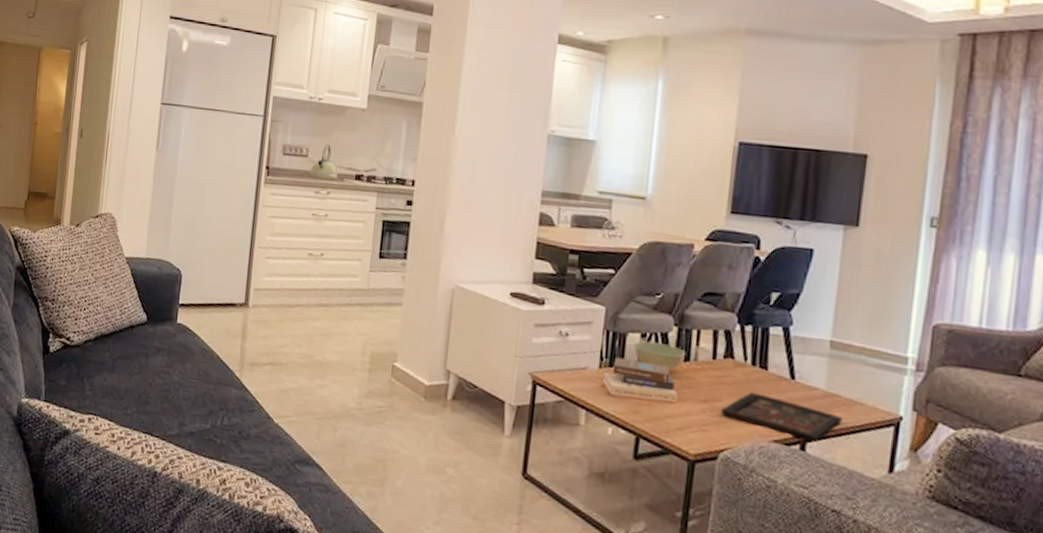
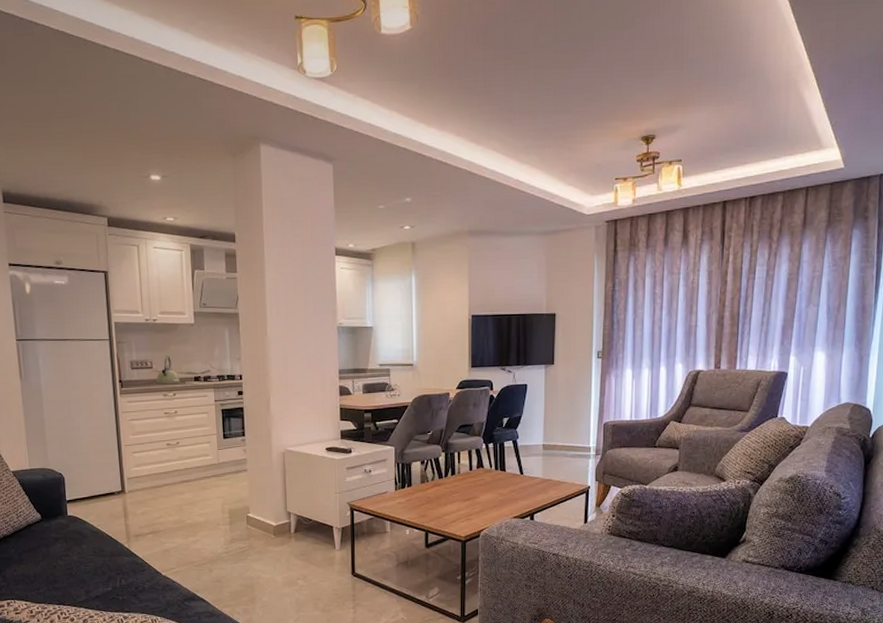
books: present [601,357,679,404] -> none [398,480,451,508]
bowl: present [633,341,687,373] -> none [417,466,452,485]
decorative tray: present [720,392,844,443] -> none [478,488,555,514]

